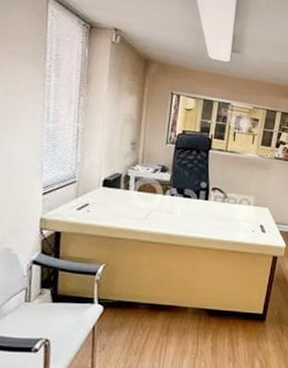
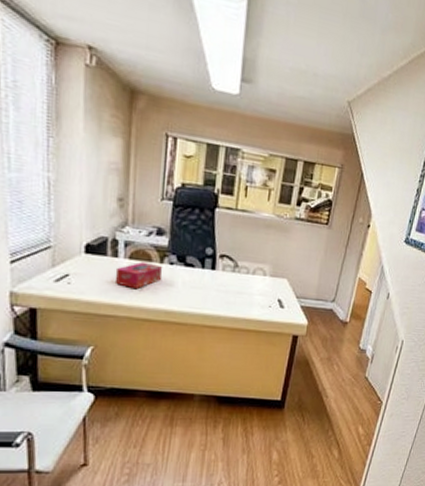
tissue box: none [126,193,164,217] -> present [115,261,162,290]

